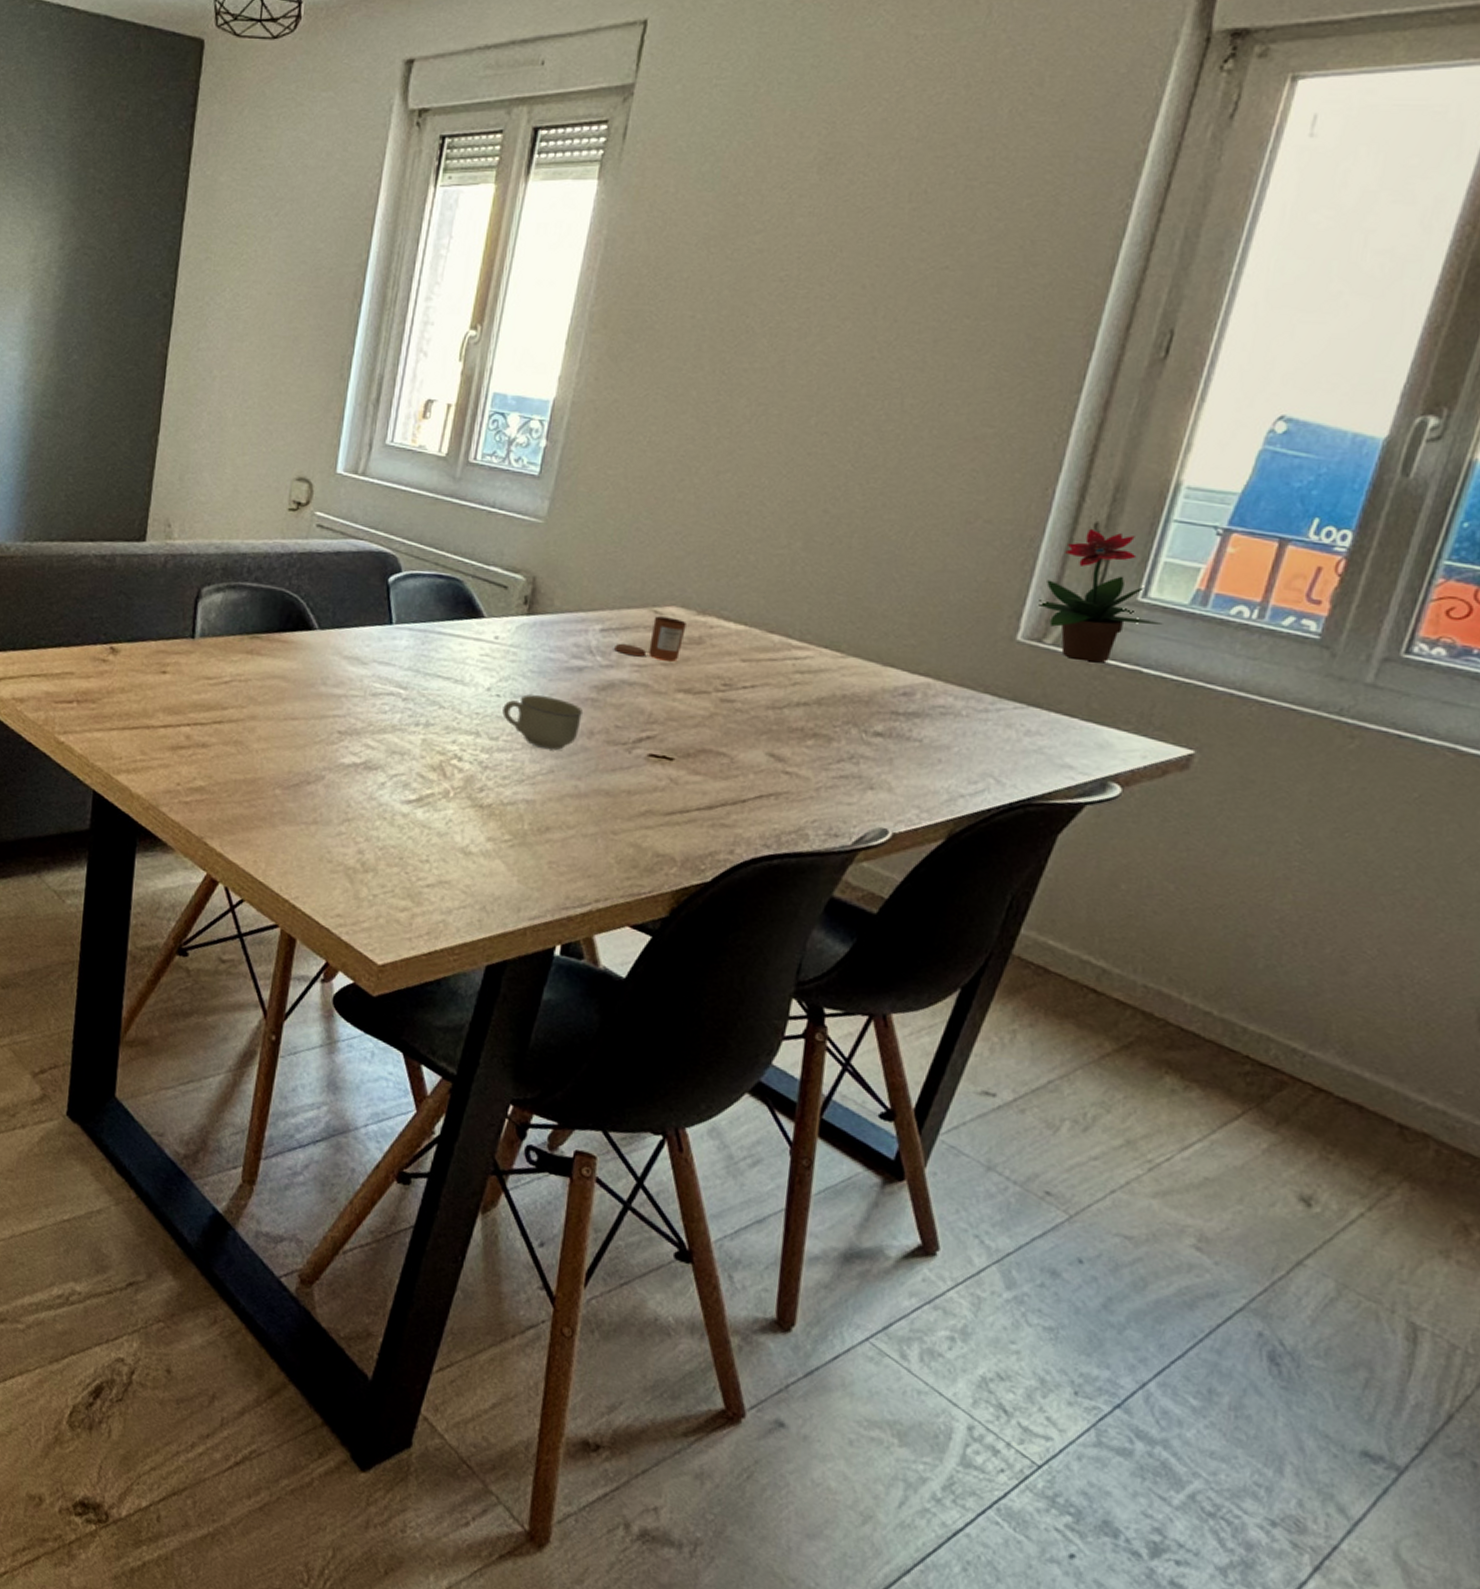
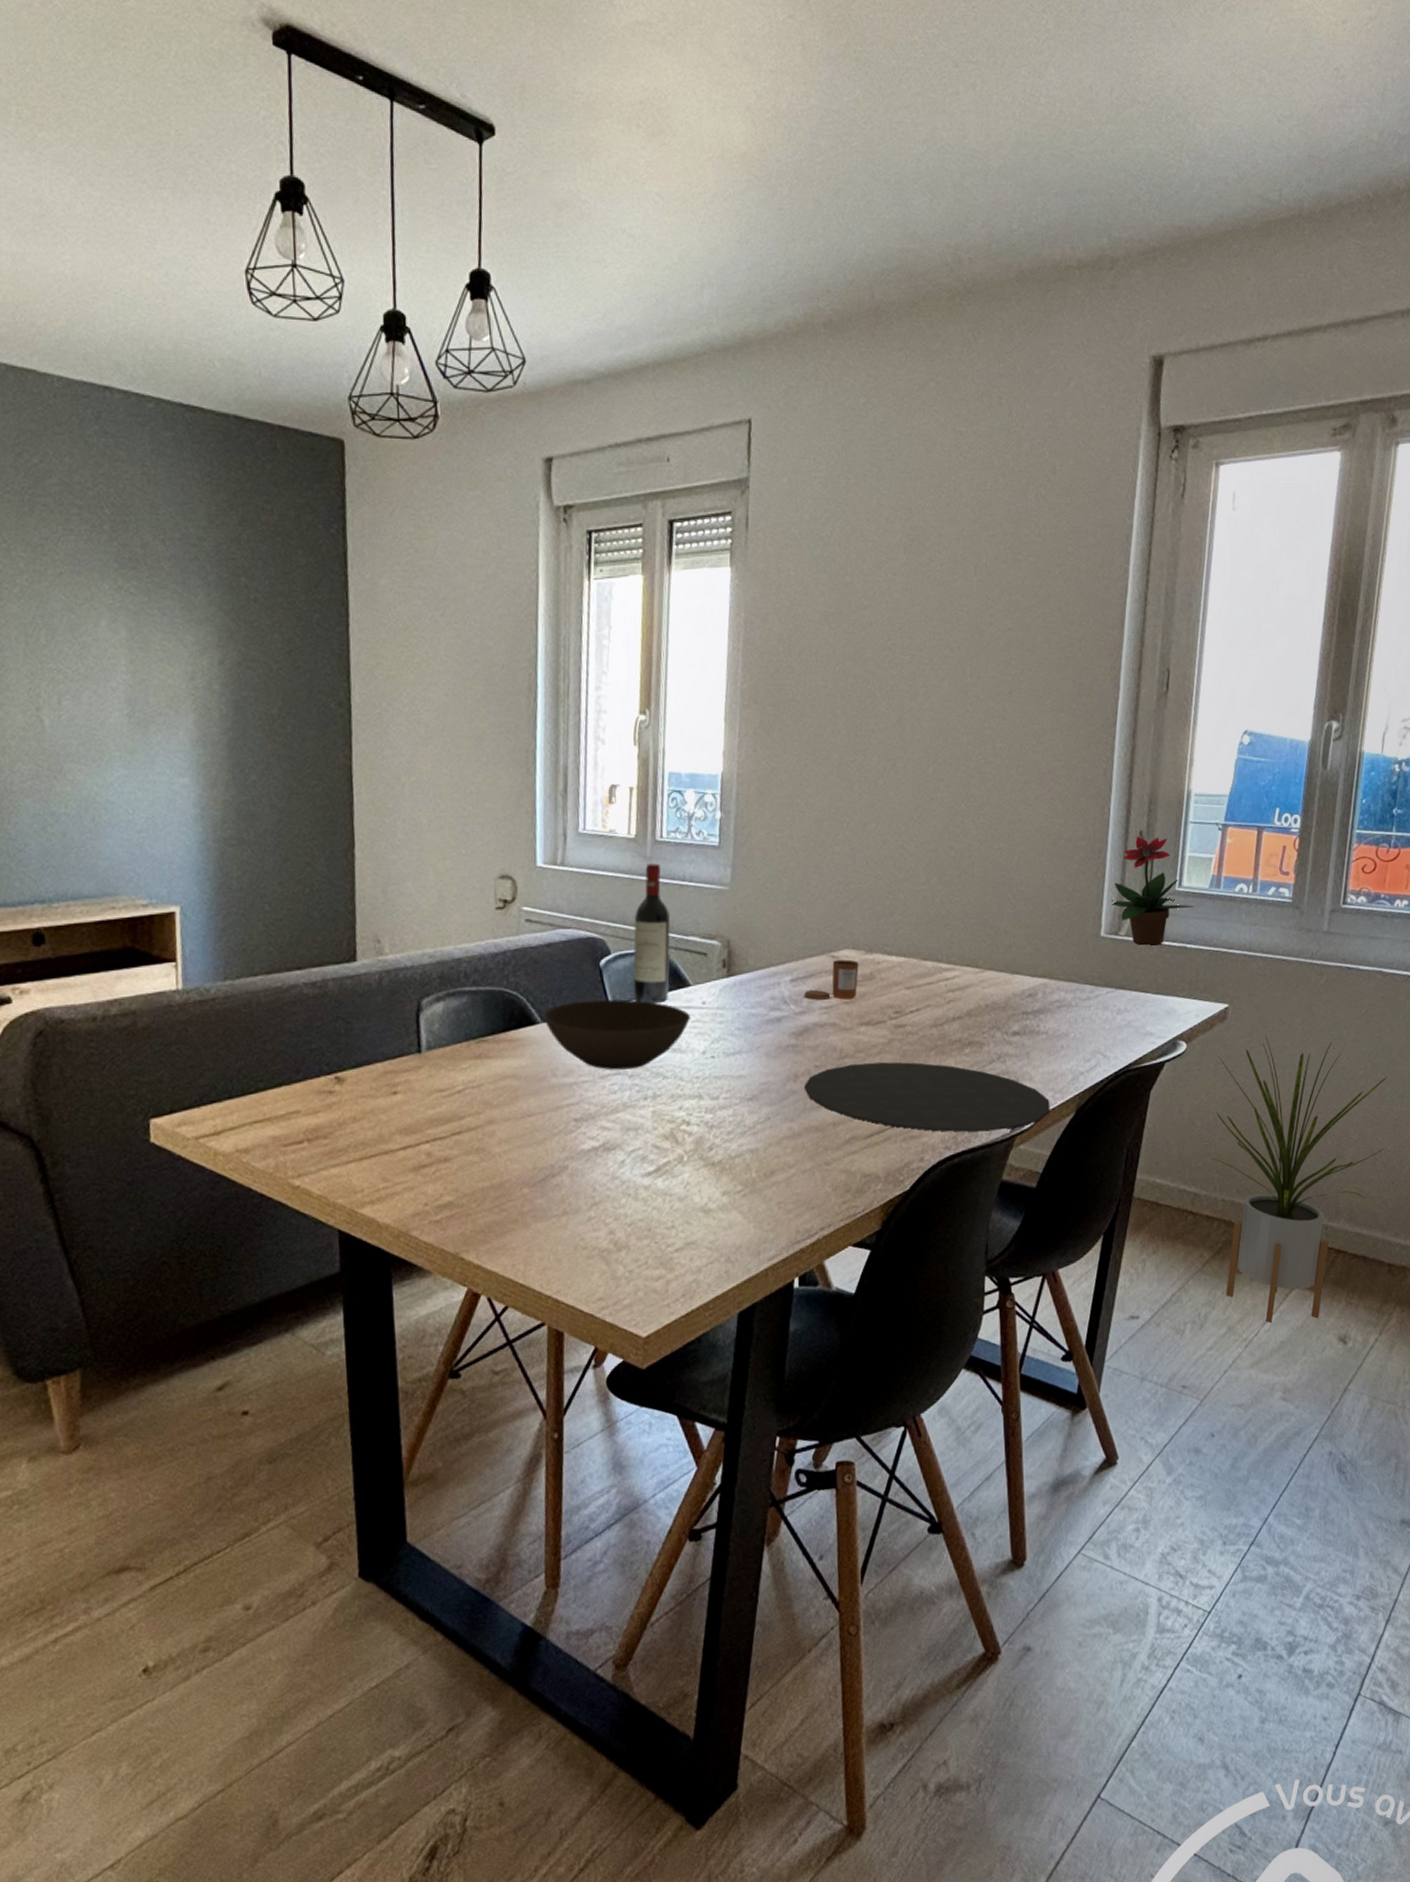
bowl: none [320,614,480,693] -> present [542,999,691,1070]
wine bottle: none [420,485,472,631] -> present [633,863,671,1004]
cup: present [502,694,584,750] -> none [718,1049,787,1098]
placemat: none [600,731,912,842] -> present [805,1062,1050,1132]
house plant: none [1130,798,1442,1165] -> present [1211,1035,1388,1324]

